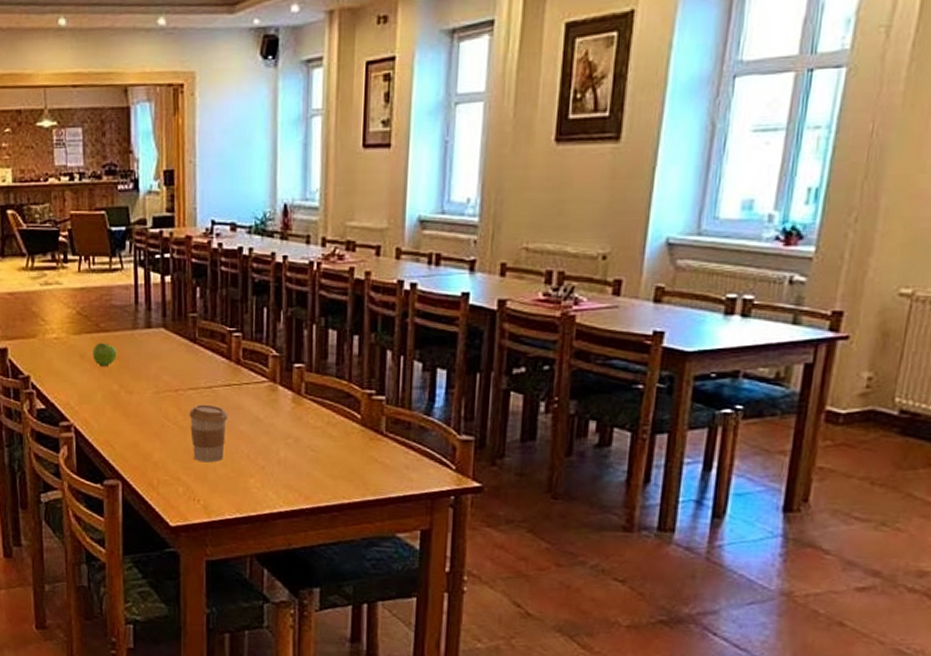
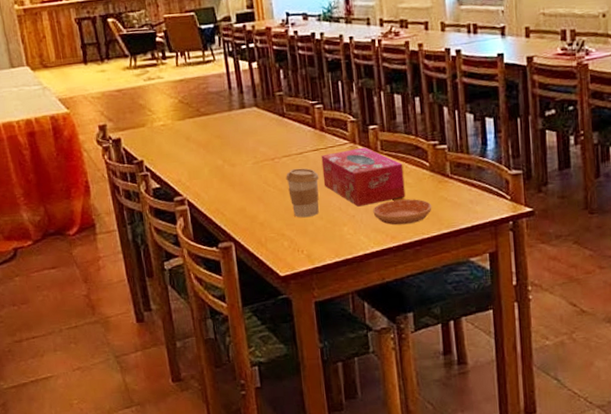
fruit: present [93,342,117,367] -> none [196,124,218,146]
tissue box: none [232,388,329,457] -> present [321,147,406,207]
saucer: none [287,454,358,485] -> present [373,199,432,225]

